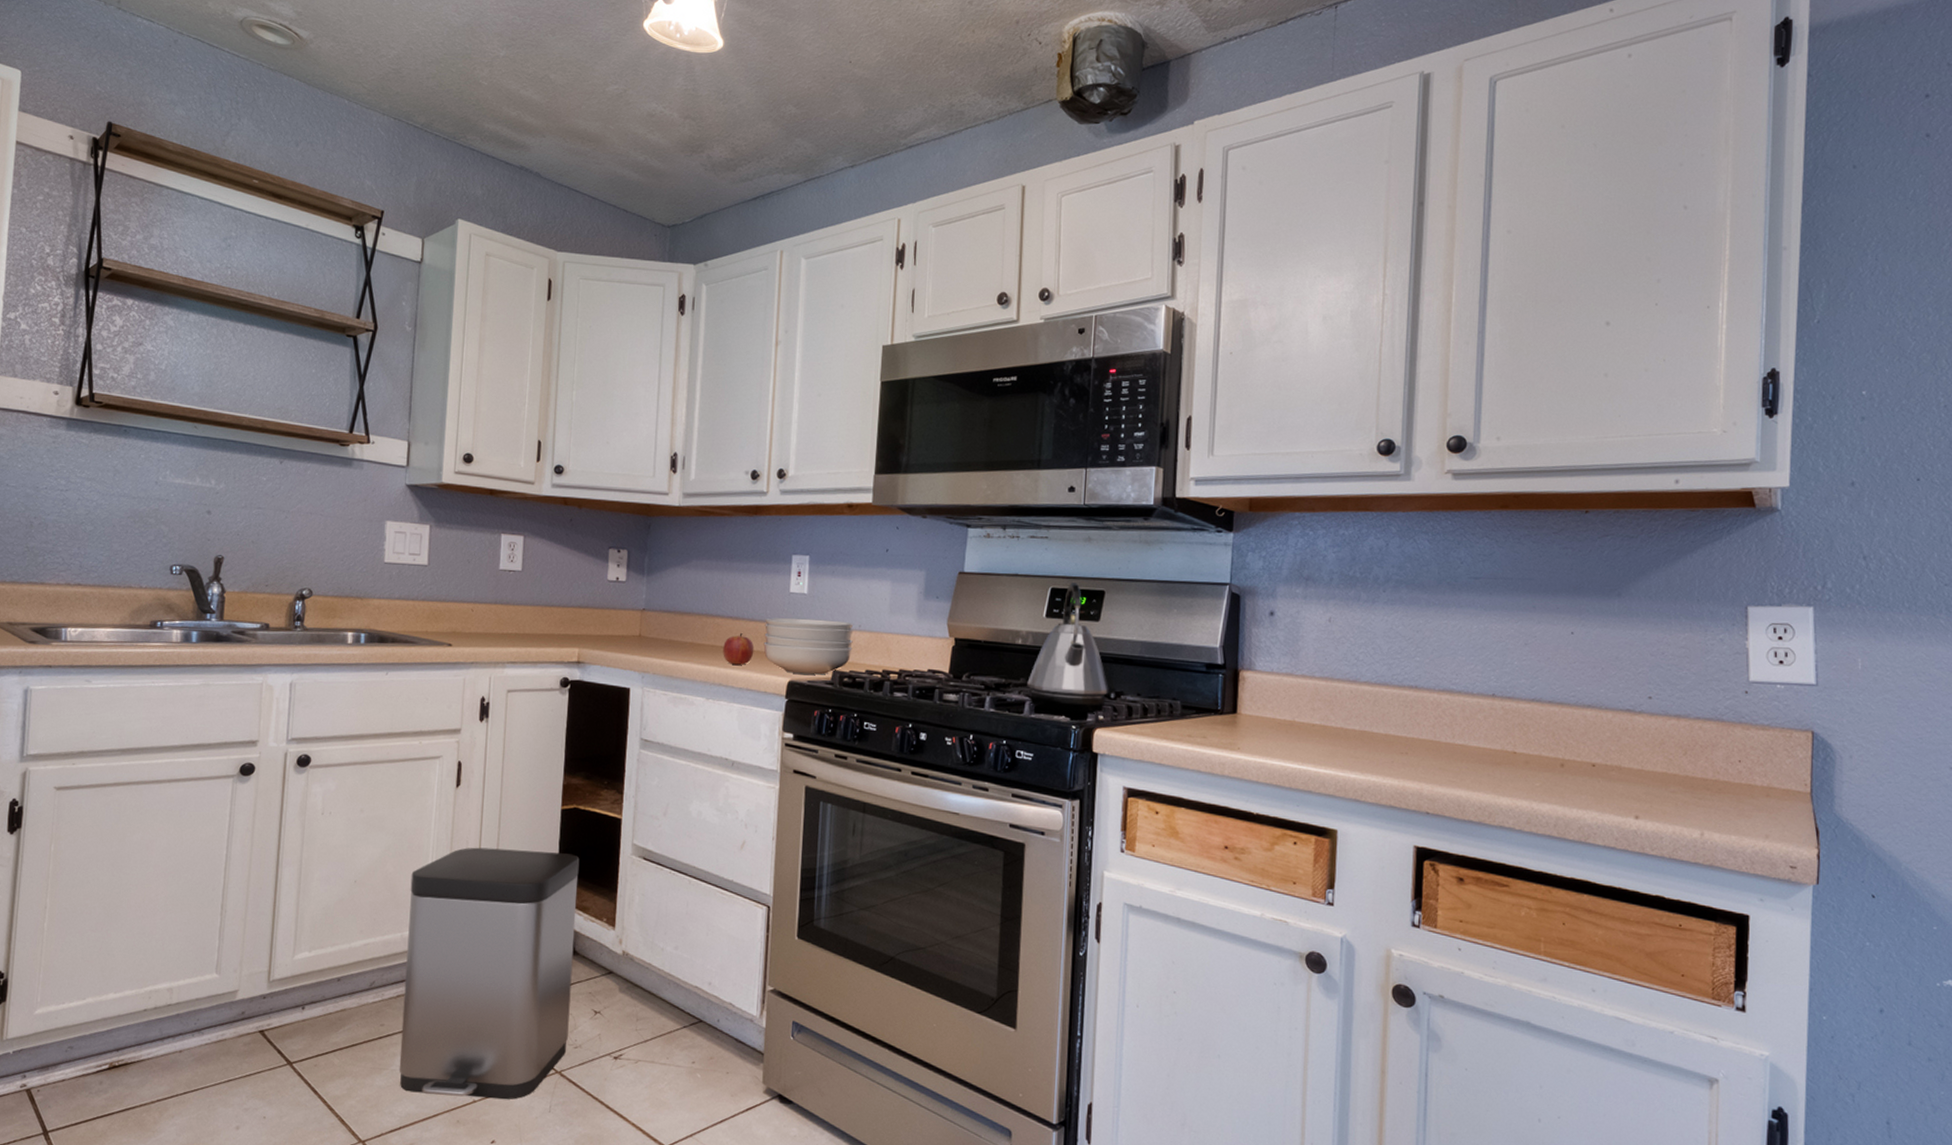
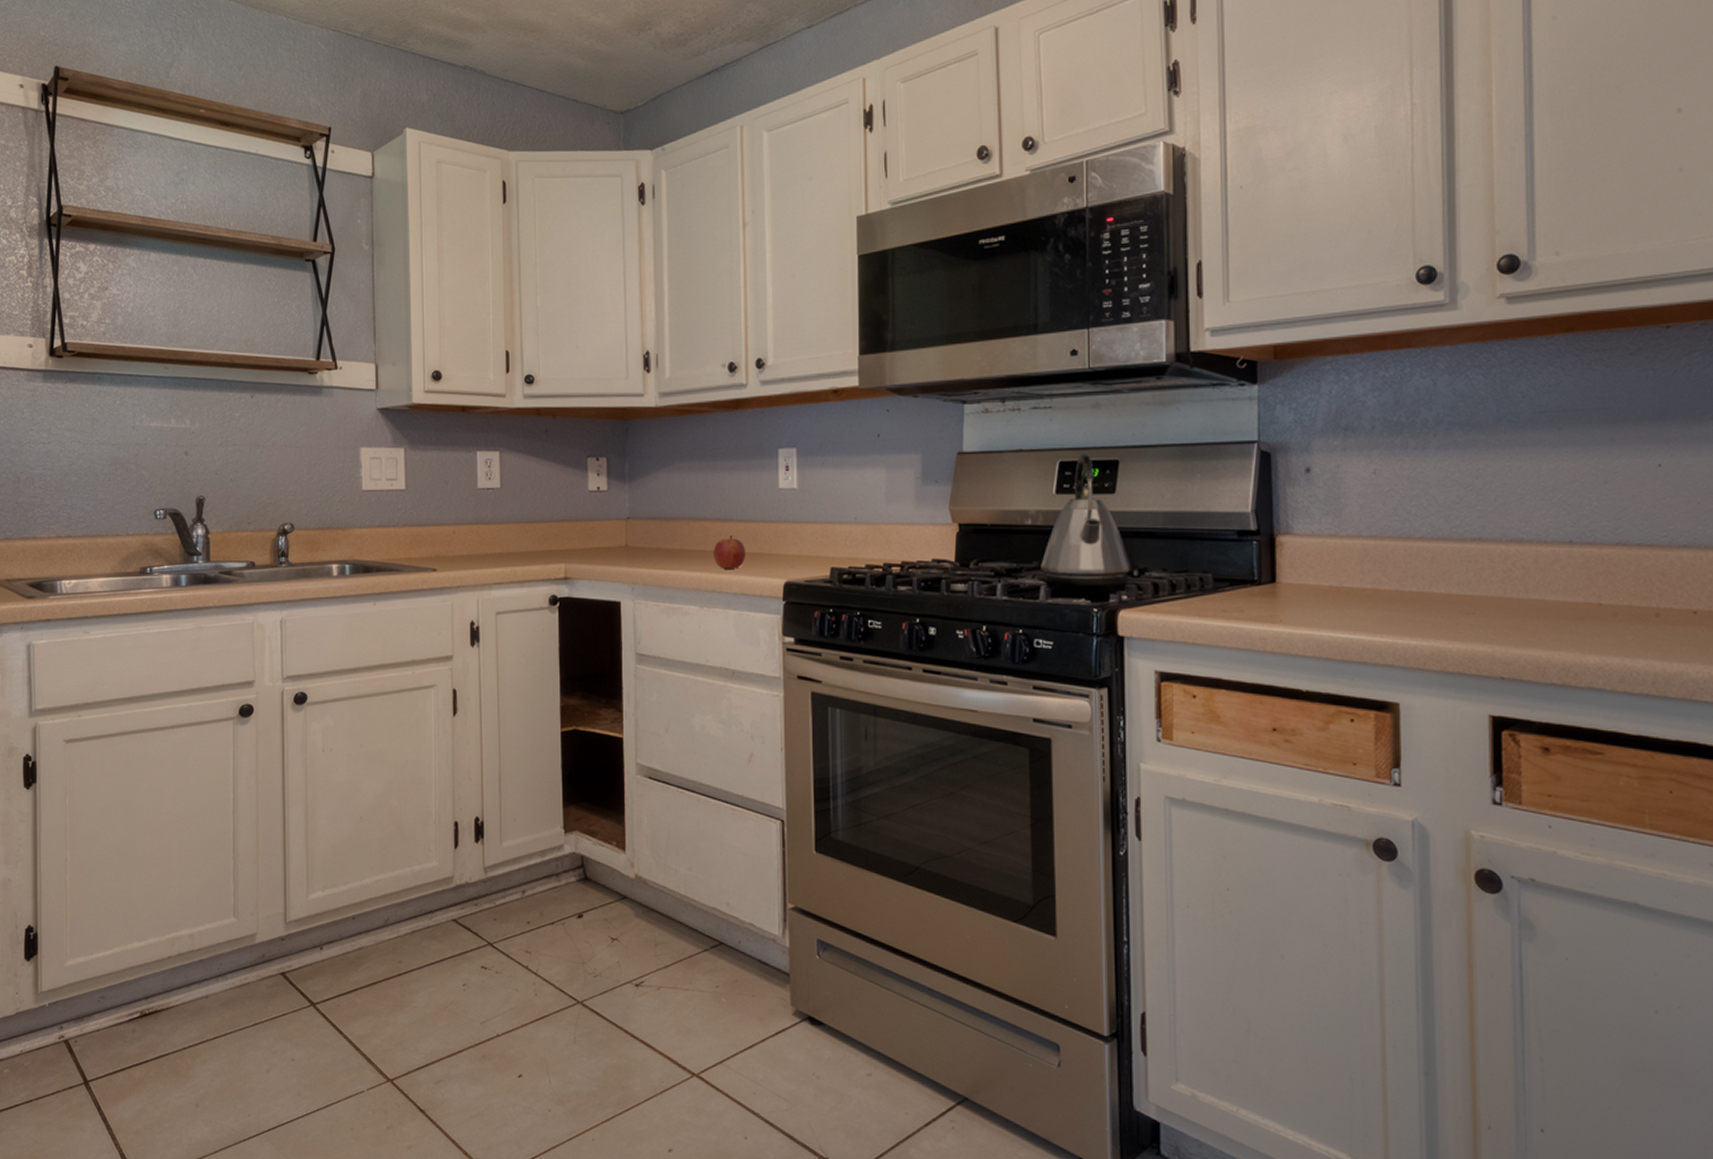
pedal bin: present [399,847,580,1099] -> none [416,776,587,1032]
bowl: present [763,617,854,675] -> none [755,514,850,574]

